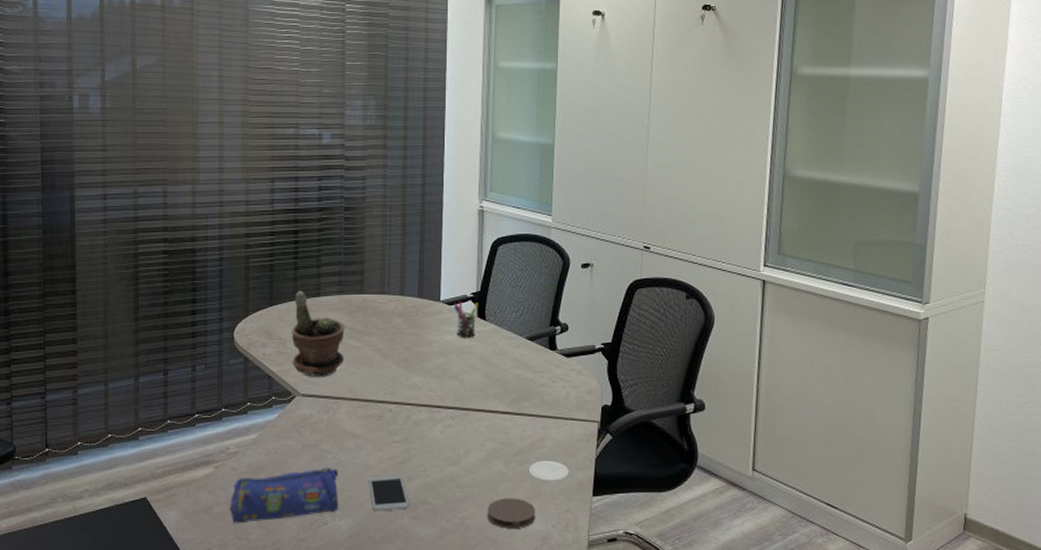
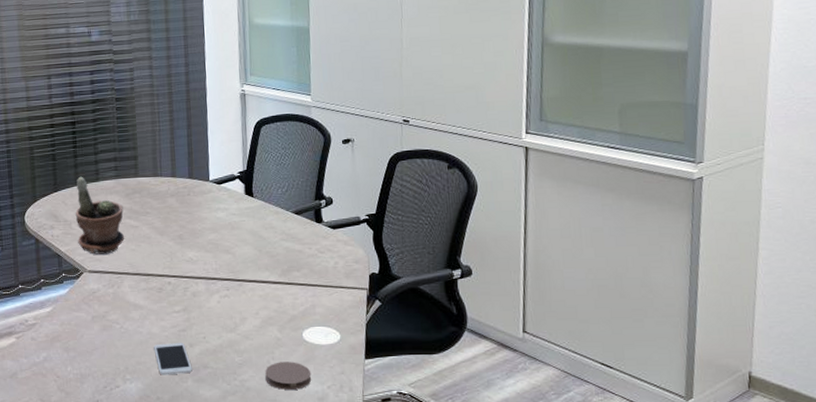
pencil case: present [230,467,339,524] -> none [32,336,129,388]
pen holder: present [453,301,478,338] -> none [221,180,245,215]

